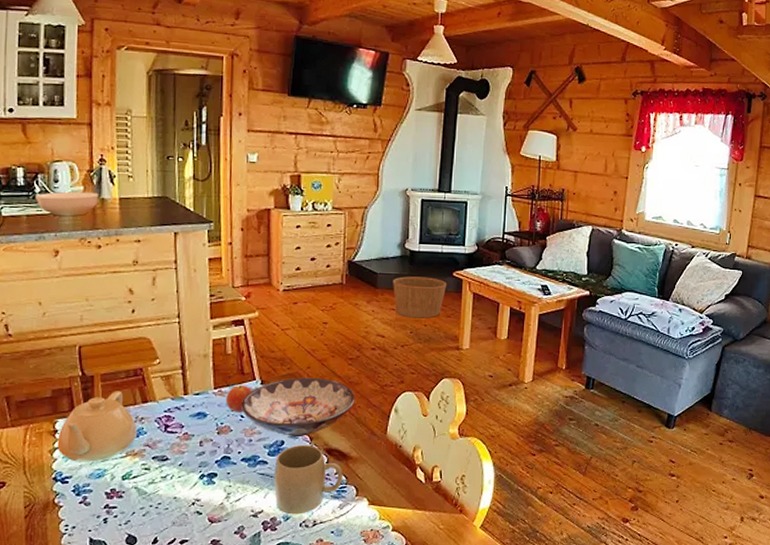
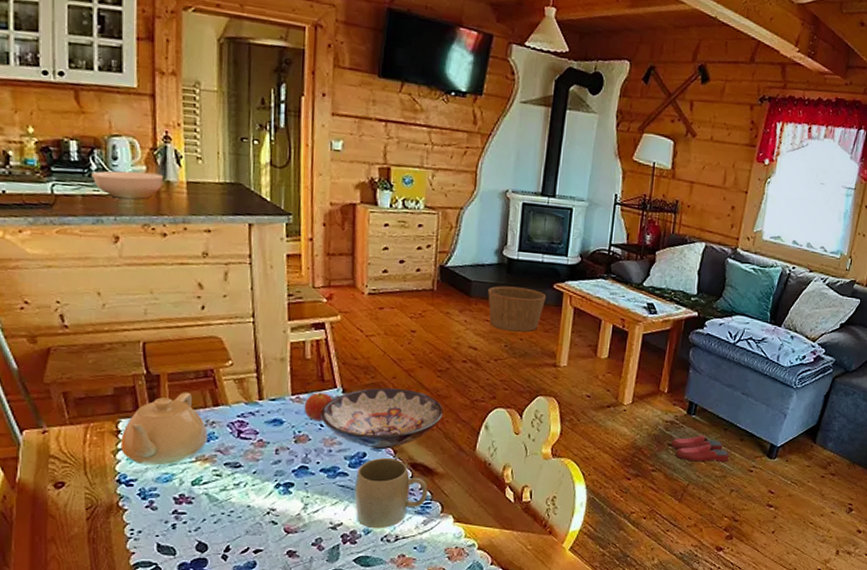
slippers: none [572,408,628,435] -> present [670,435,729,462]

